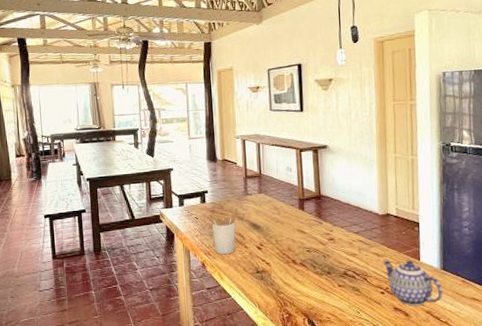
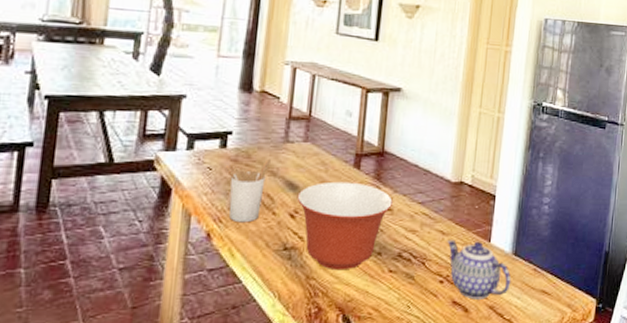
mixing bowl: none [260,220,334,287] -> present [296,181,393,271]

